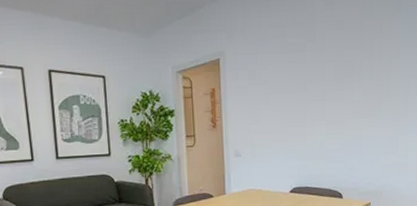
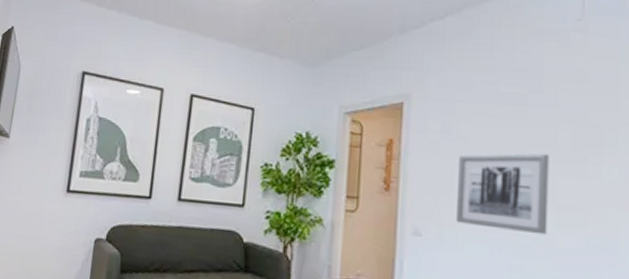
wall art: none [262,86,321,144] -> present [457,153,549,235]

